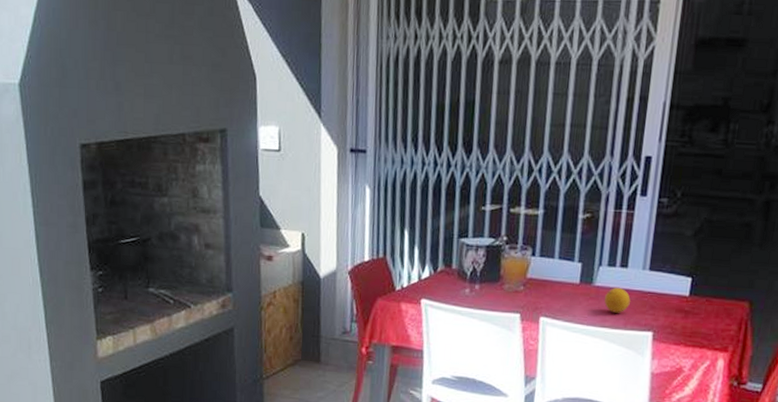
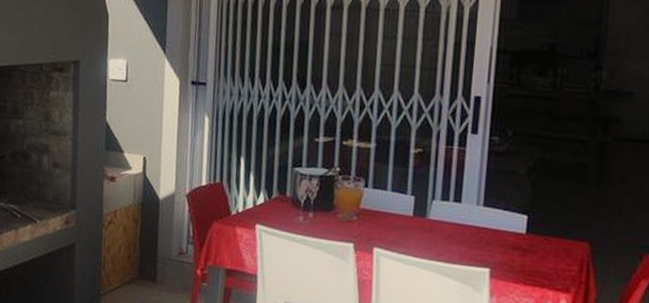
fruit: present [604,288,631,313] -> none [439,222,465,248]

